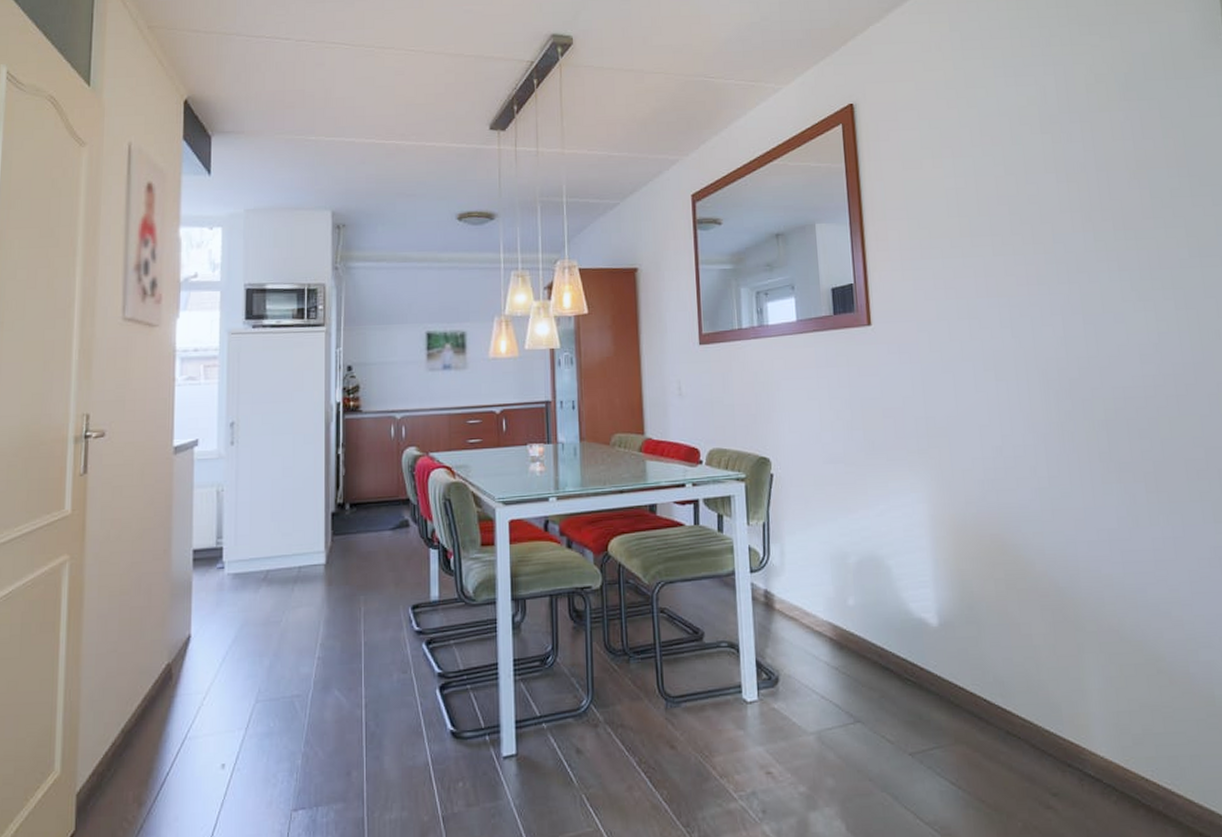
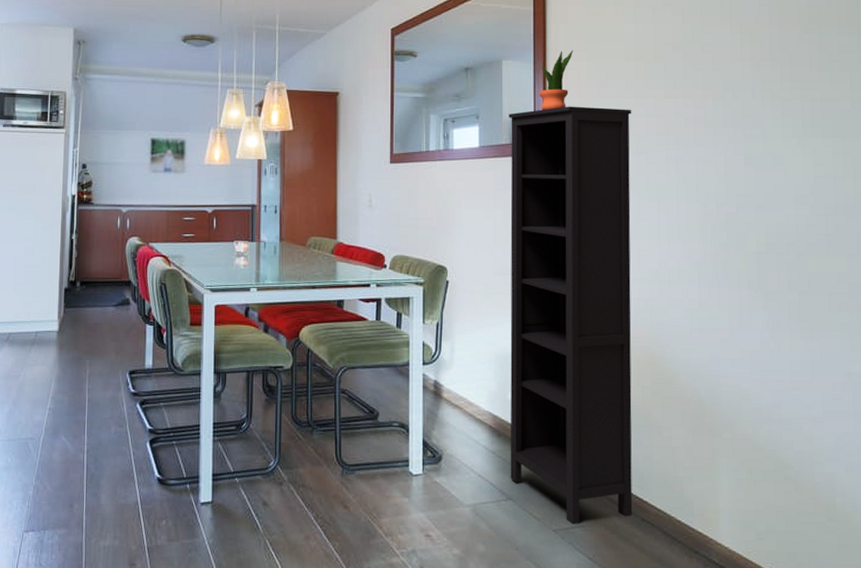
bookcase: none [826,270,996,746] -> present [508,106,633,525]
potted plant: none [858,208,892,277] -> present [539,49,574,110]

